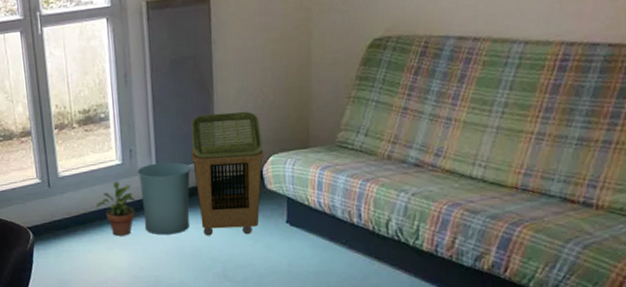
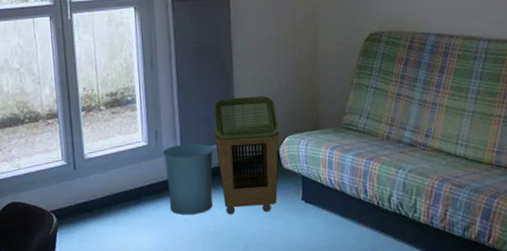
potted plant: present [96,180,136,237] -> none [121,162,161,218]

